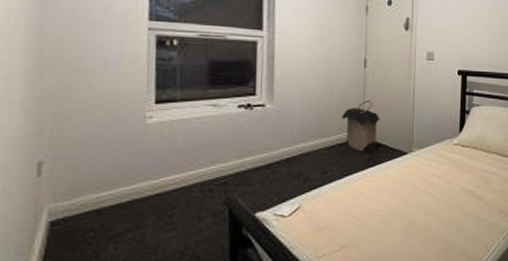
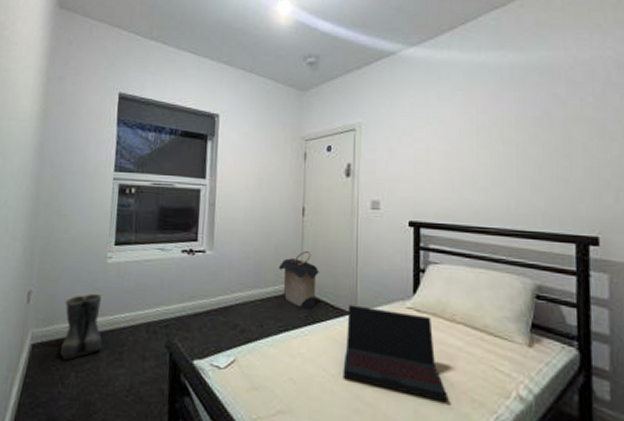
boots: none [90,158,147,233] -> present [60,294,103,361]
laptop: none [400,146,482,217] -> present [343,305,447,403]

